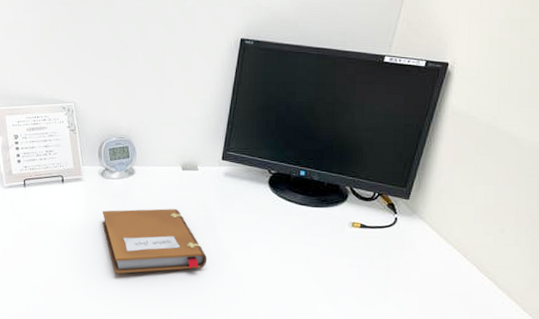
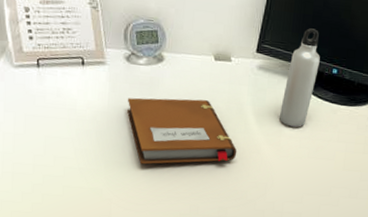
water bottle: none [247,133,286,232] -> present [278,28,320,127]

